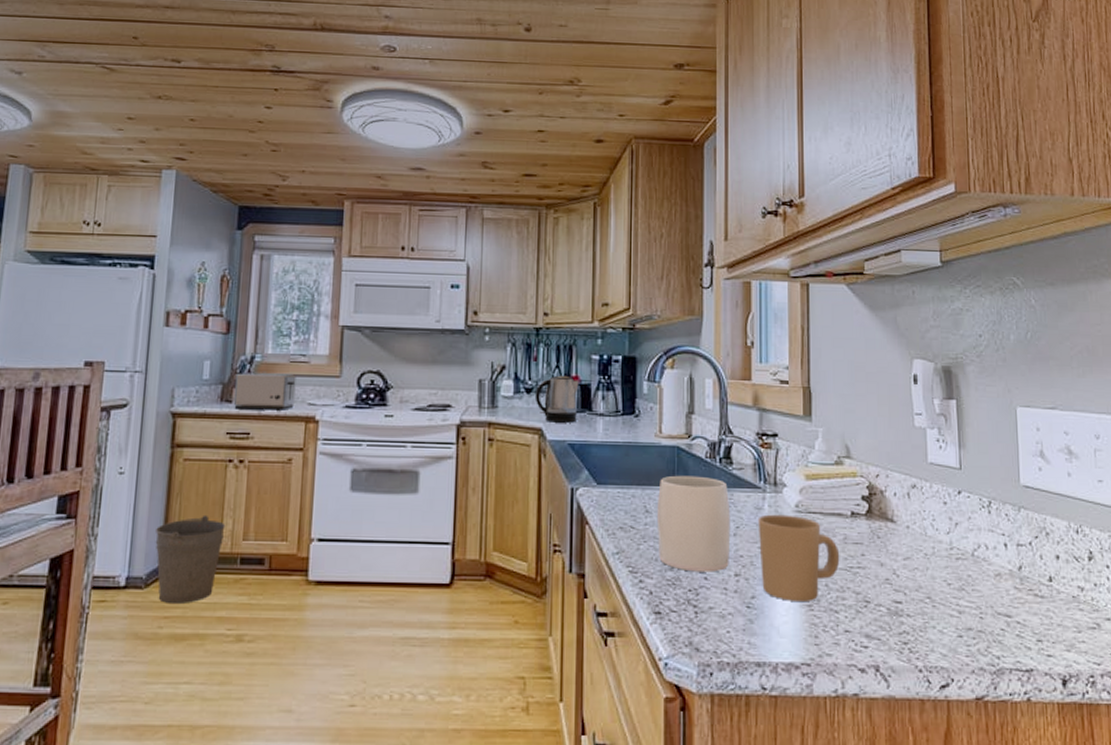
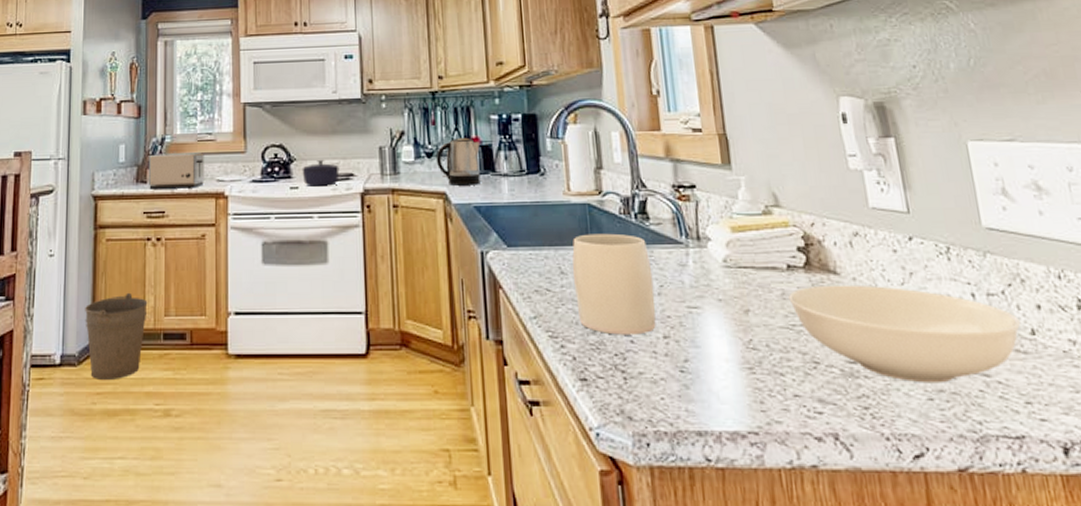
cooking pot: none [398,388,437,417] -> present [302,159,340,188]
mug: present [758,514,840,601] -> none [682,270,780,364]
bowl: none [850,531,1042,622] -> present [788,284,1021,383]

